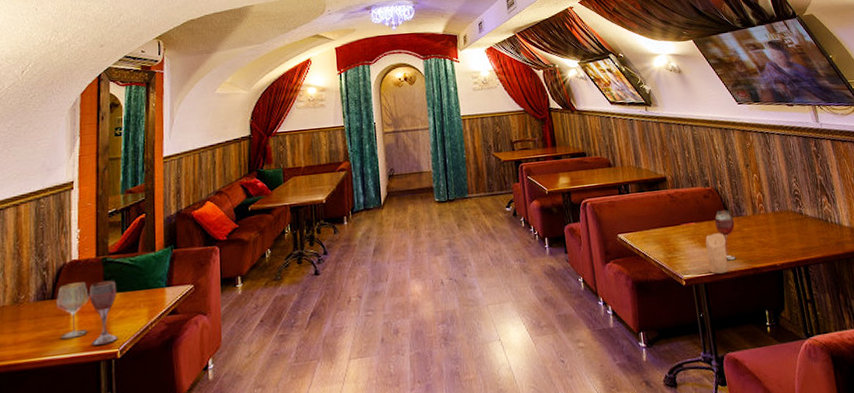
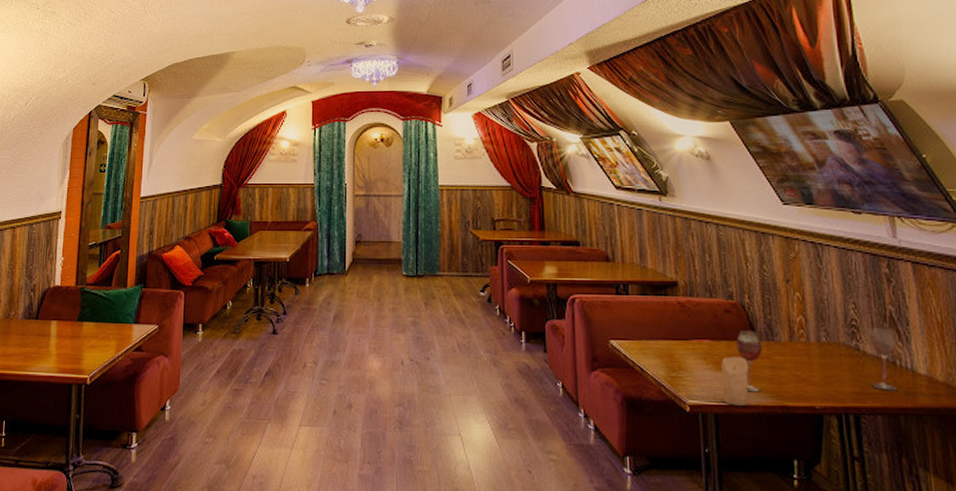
wine glass: present [55,282,90,340] -> none [39,307,68,359]
cup: present [89,280,118,346] -> none [65,309,92,369]
wineglass: none [808,192,831,244] -> present [869,326,899,391]

